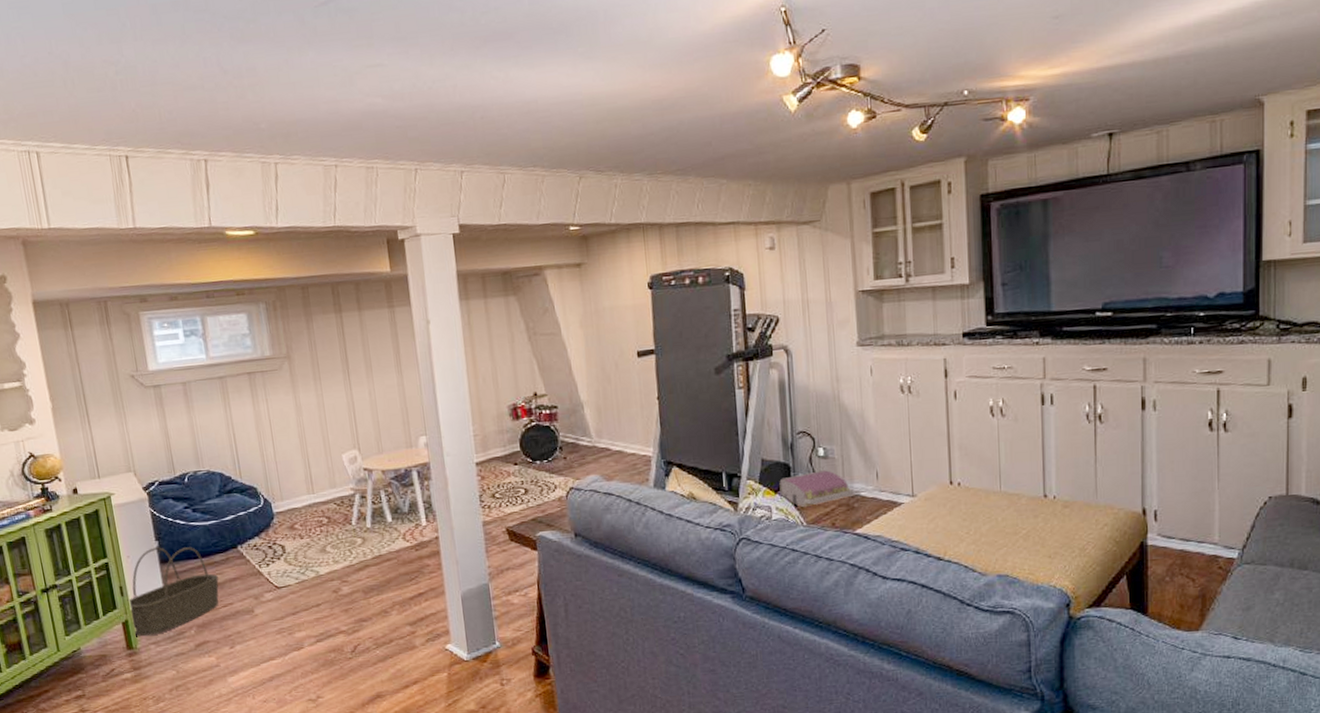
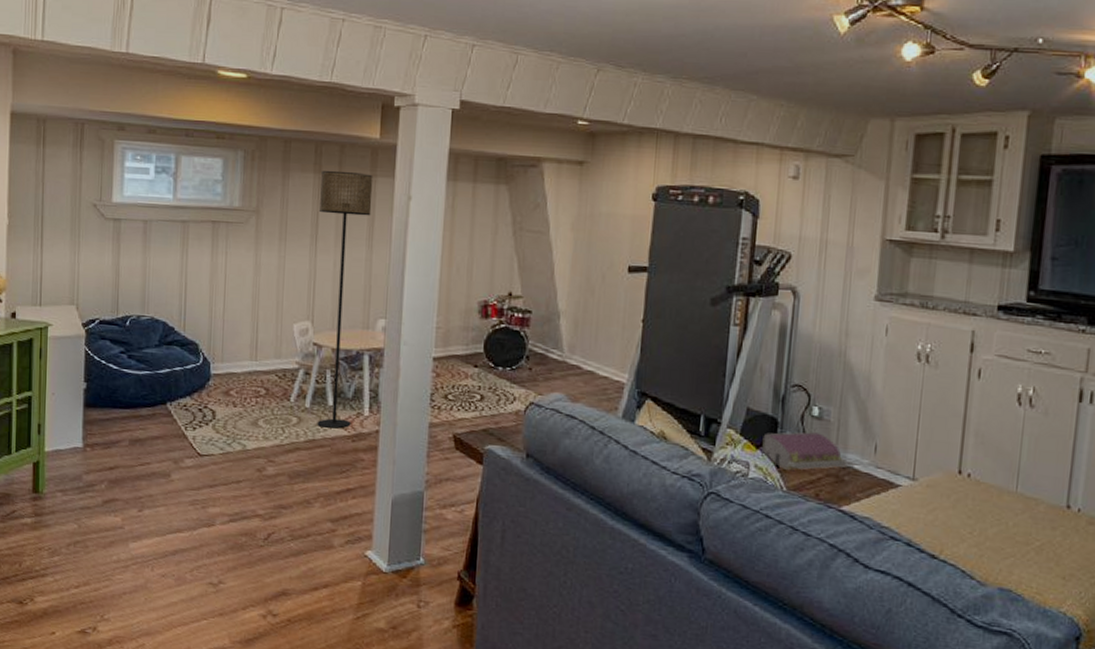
basket: present [127,547,219,636] -> none [43,388,141,482]
floor lamp: none [341,306,412,543] -> present [317,170,373,429]

